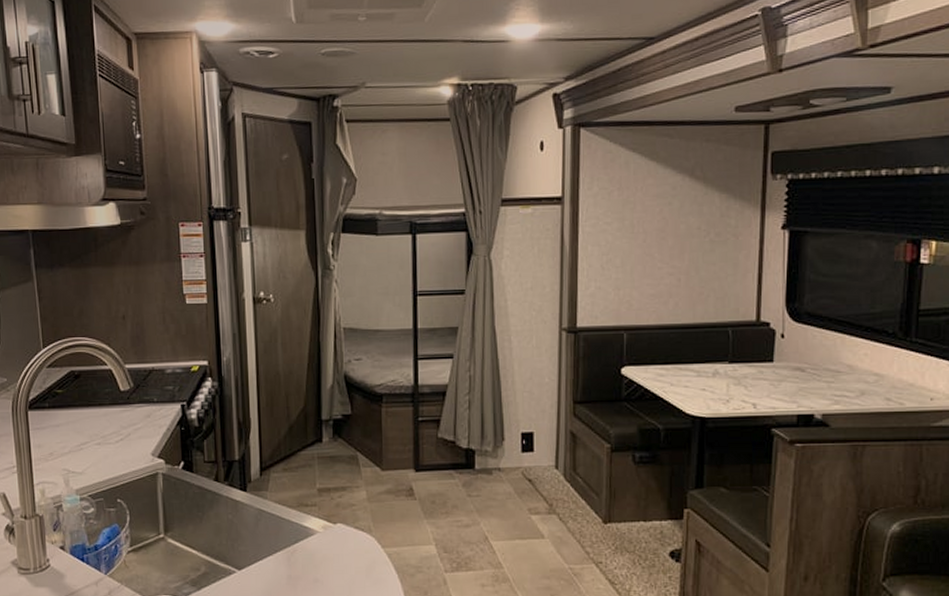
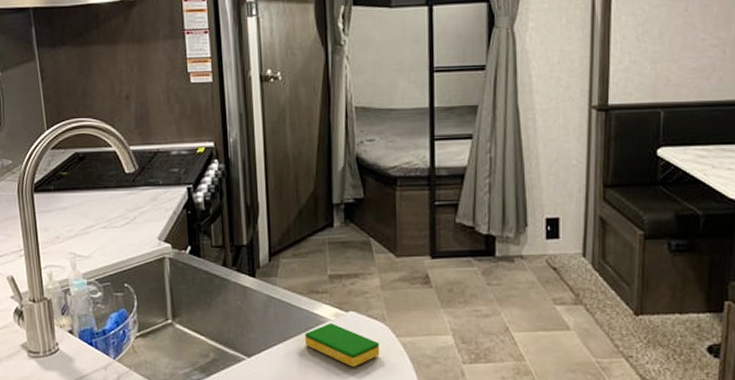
dish sponge: none [294,535,366,577] -> present [305,323,380,367]

